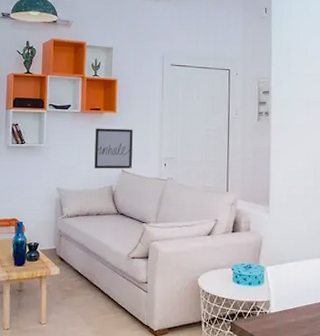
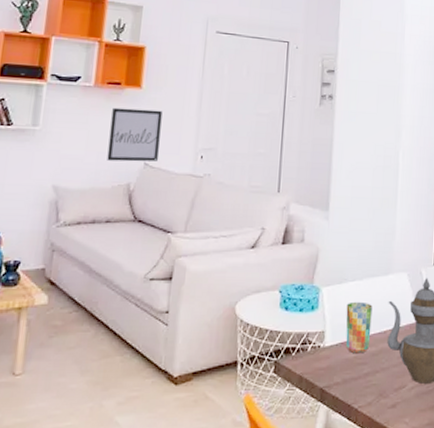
cup: none [287,278,309,320] -> present [345,301,372,354]

